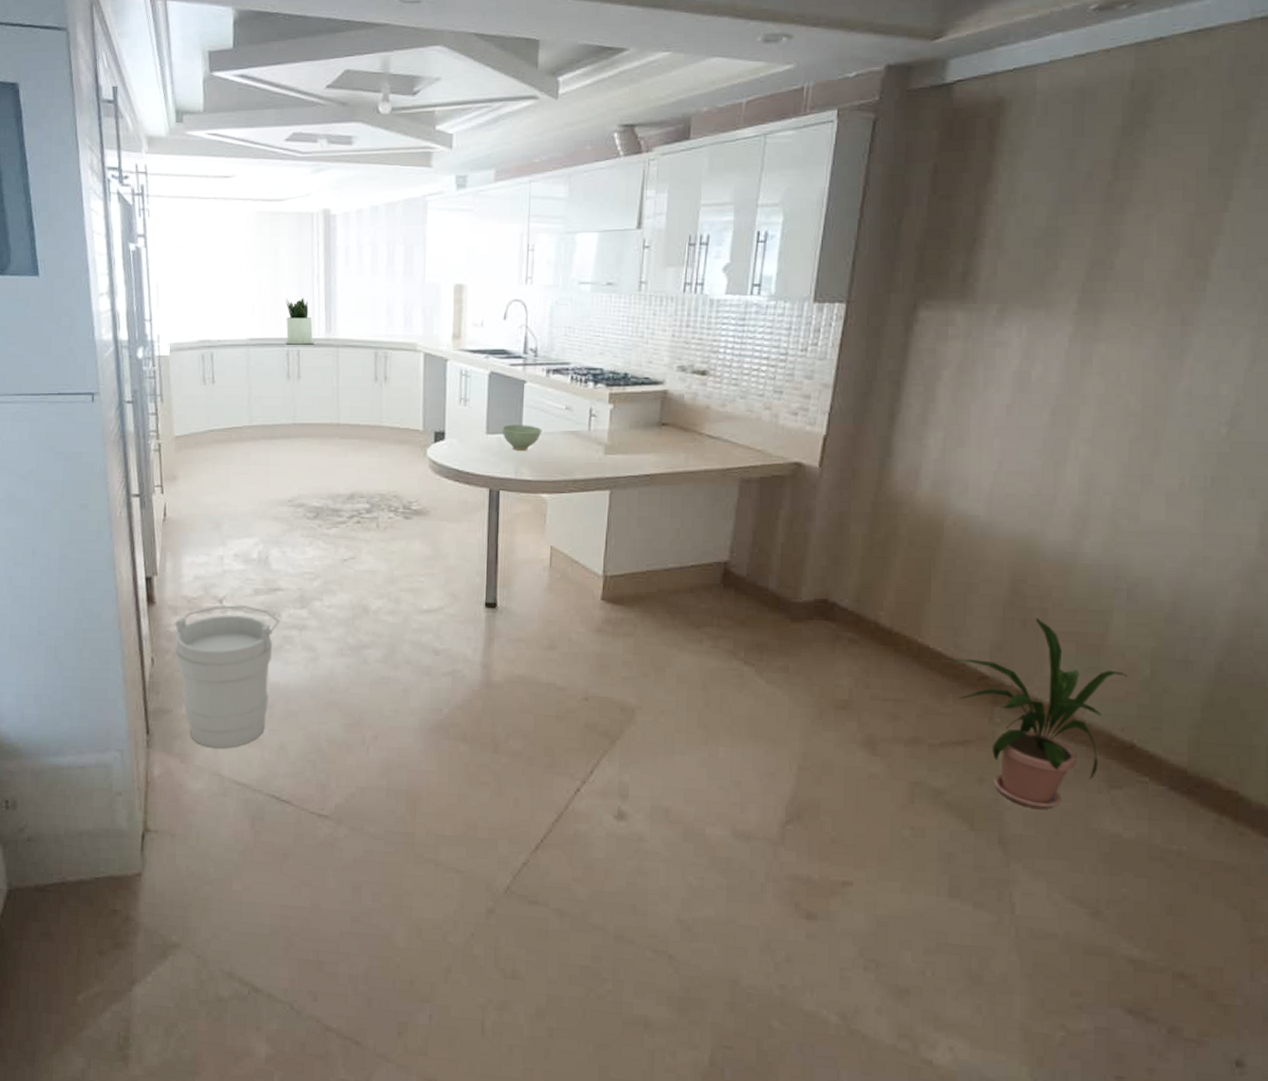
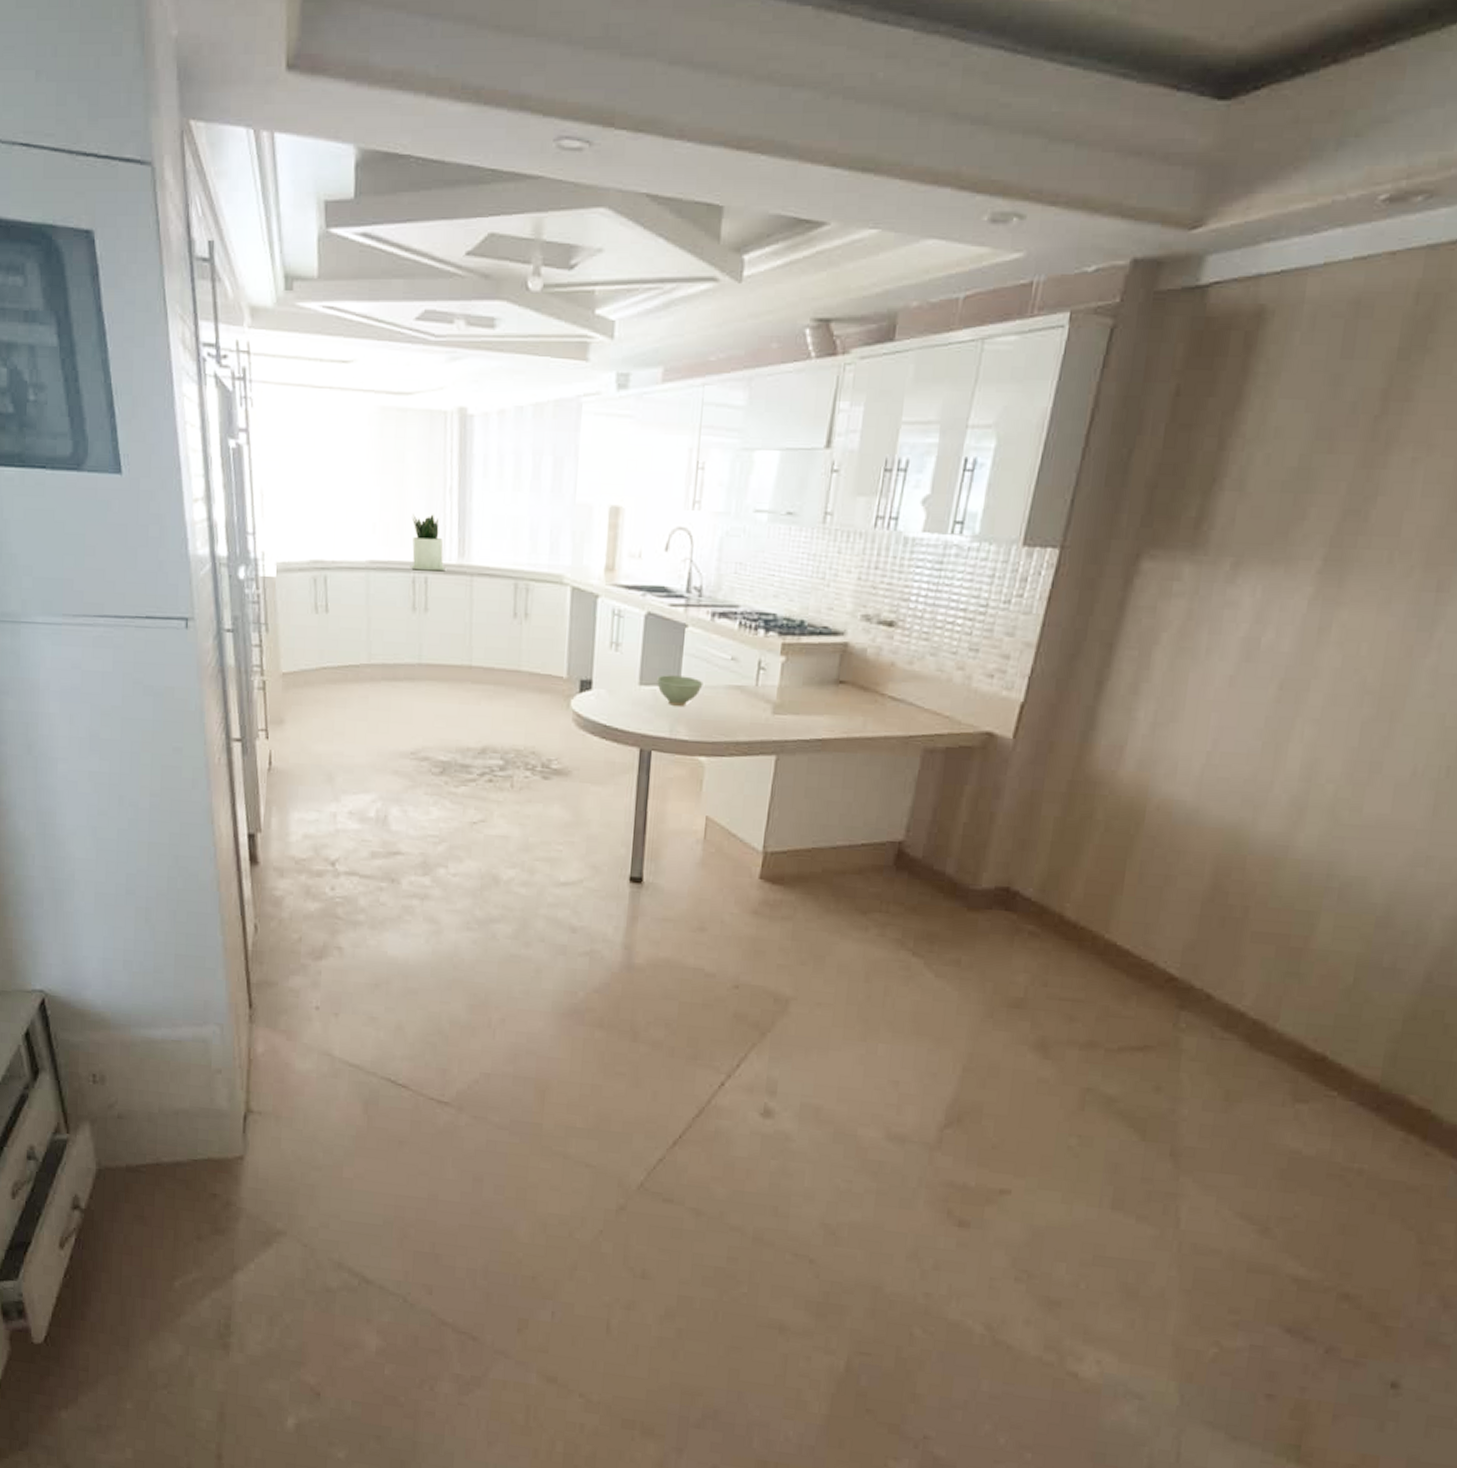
bucket: present [174,604,280,749] -> none [280,868,400,1027]
house plant: present [946,617,1128,809] -> none [1133,916,1329,1122]

